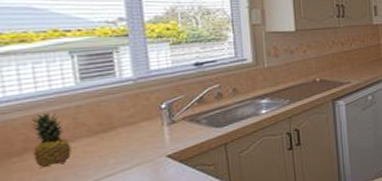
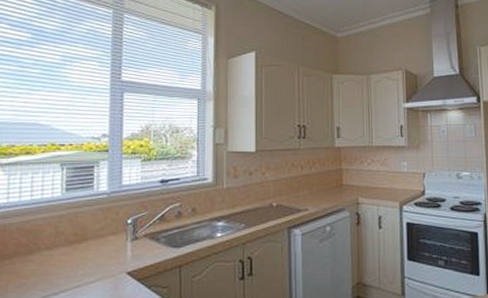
fruit: present [32,112,72,169] -> none [21,219,50,273]

